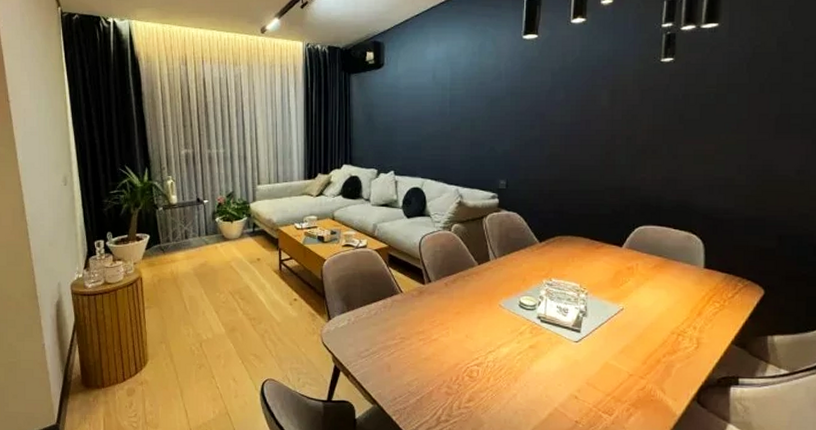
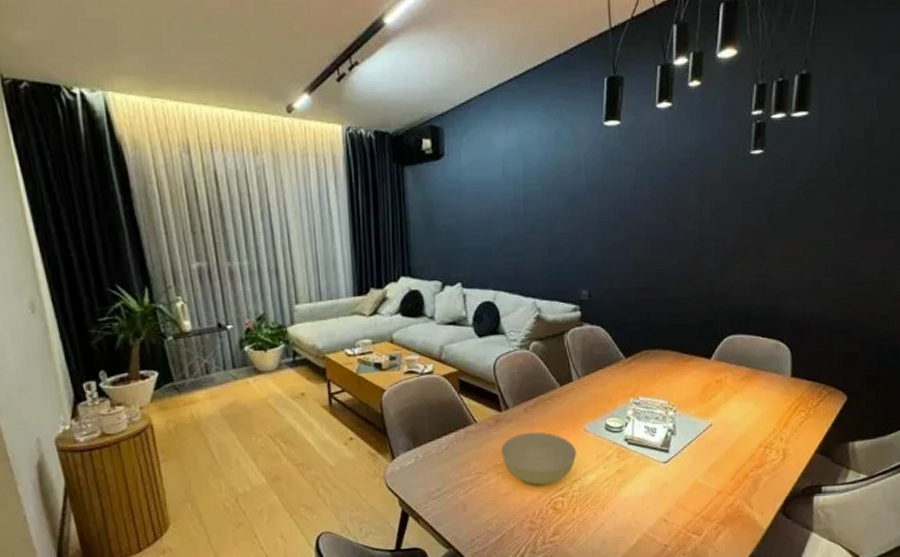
bowl: none [423,304,492,355] -> present [501,432,577,486]

